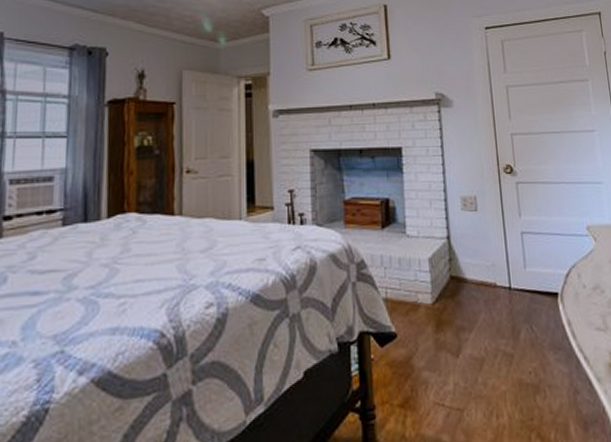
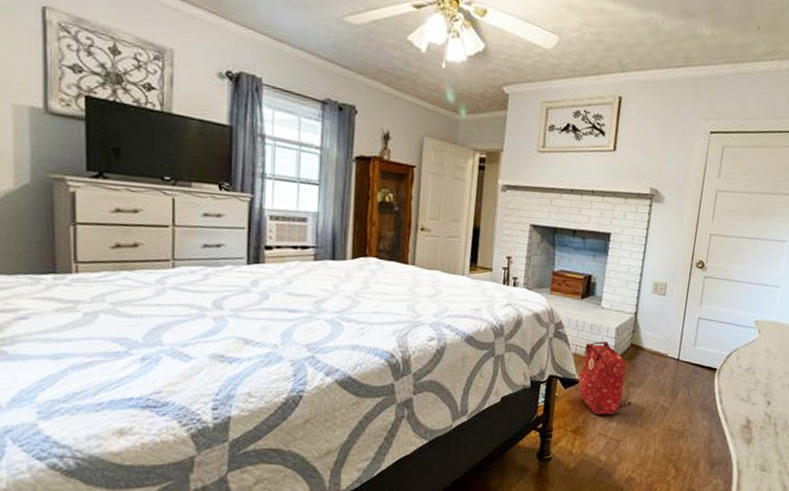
backpack: none [394,278,468,377] -> present [578,341,632,415]

